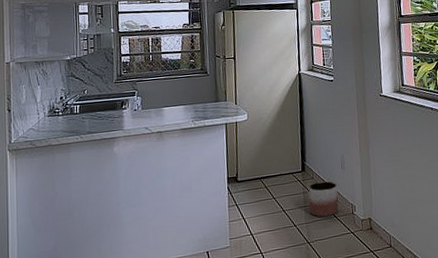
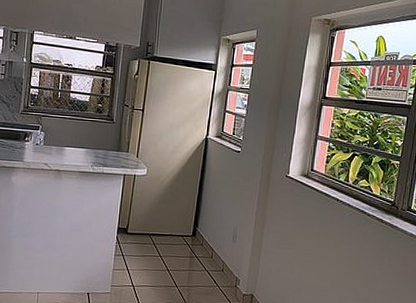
planter: present [308,180,339,217] -> none [193,249,226,284]

